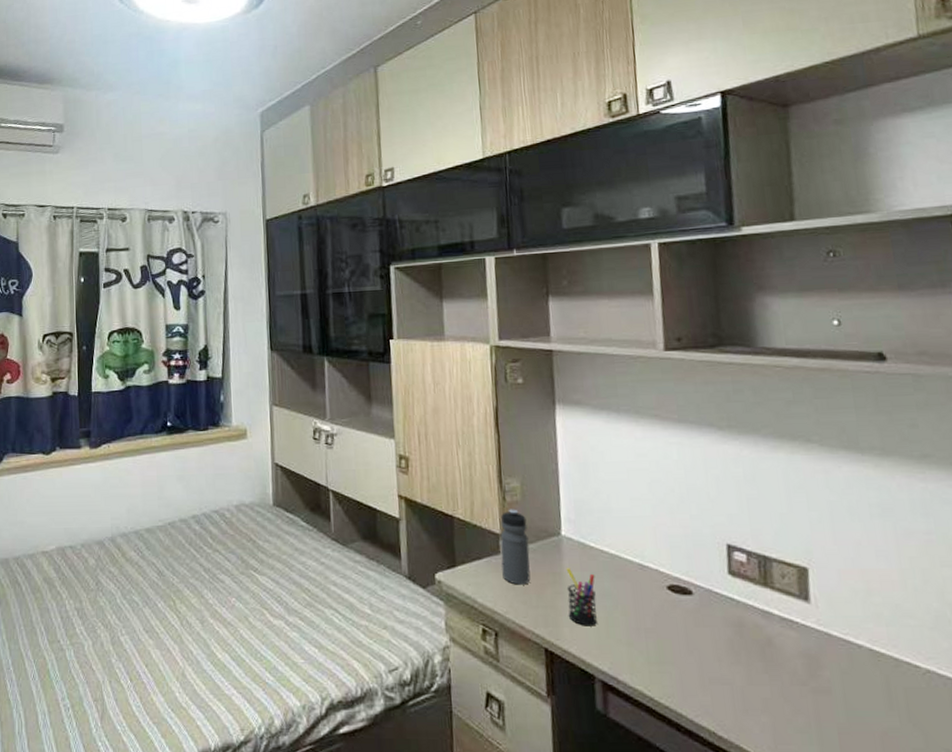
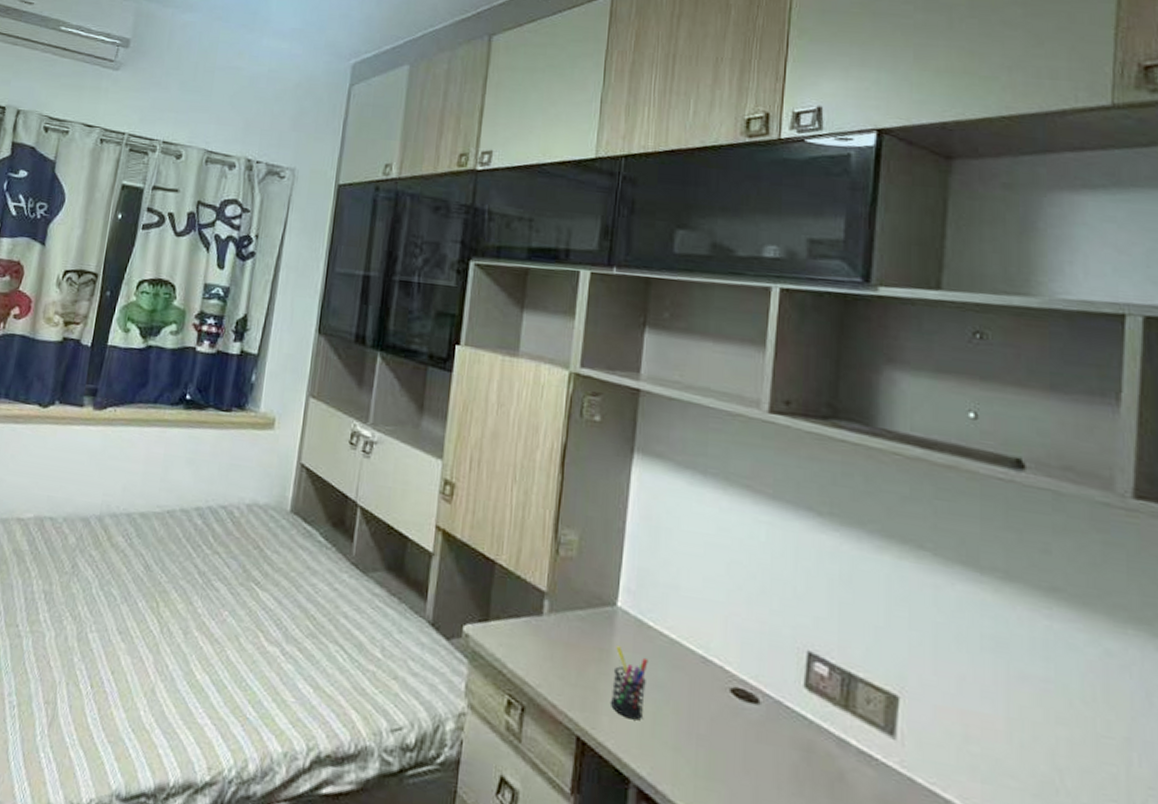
water bottle: present [500,509,531,585] -> none [541,564,579,657]

